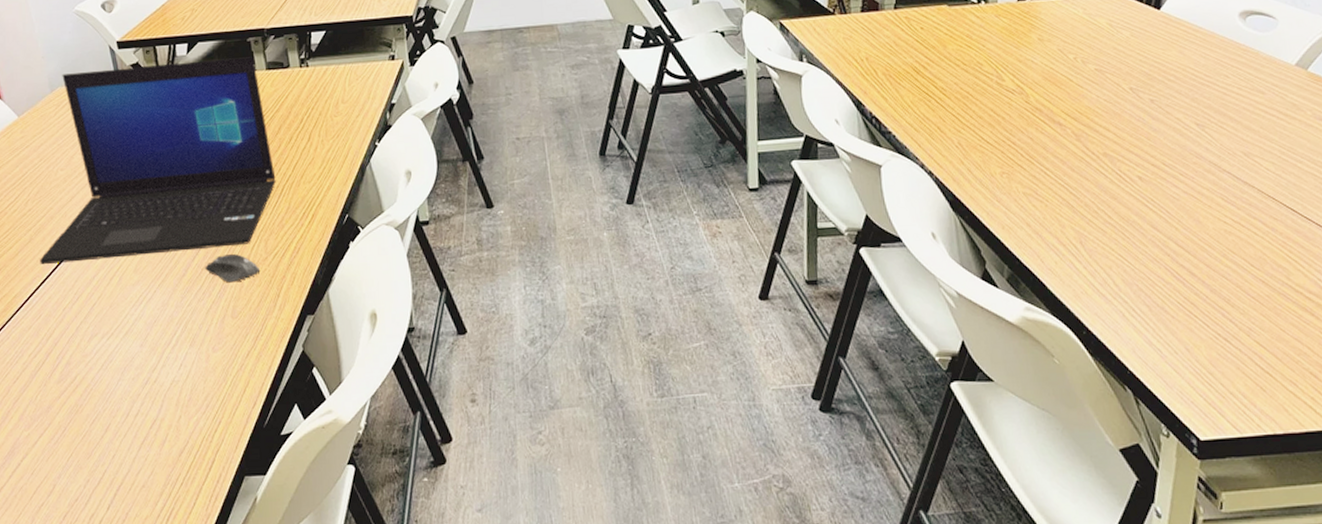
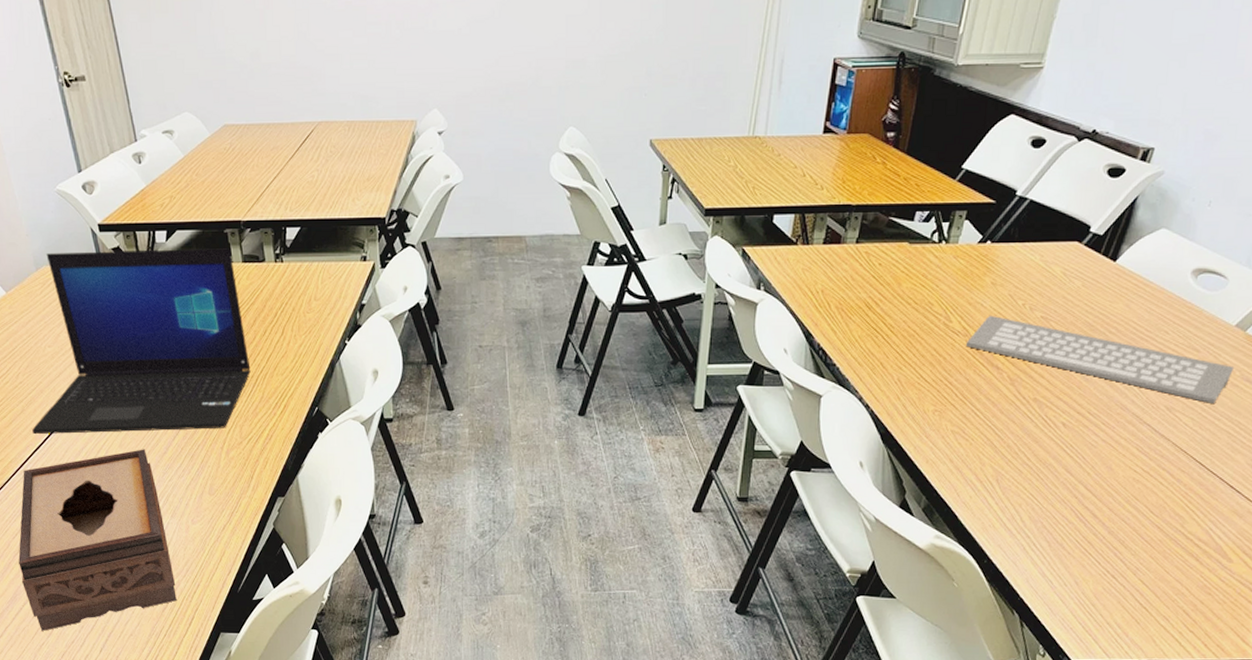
tissue box: none [19,272,195,489] -> present [18,449,177,631]
computer mouse: present [205,253,259,283] -> none [184,436,235,463]
computer keyboard: none [1022,71,1305,146] -> present [965,315,1235,403]

